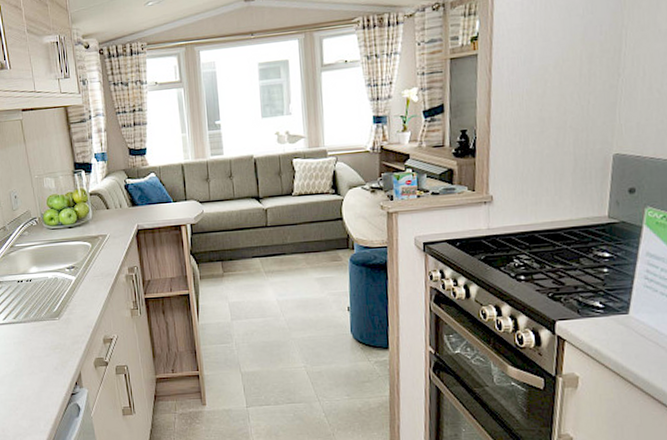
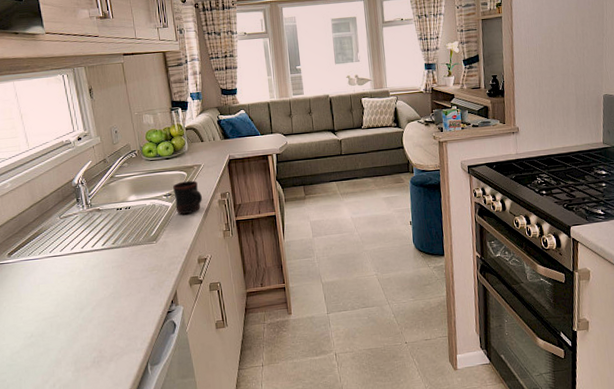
mug: none [75,252,108,290] -> present [172,180,202,215]

